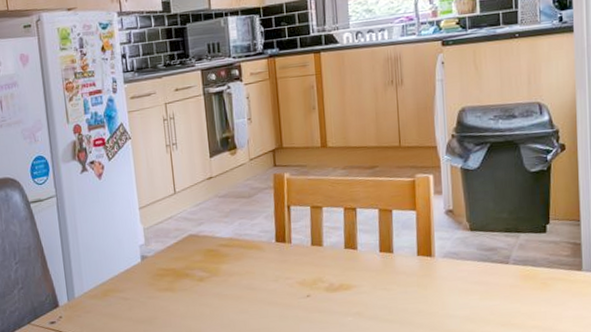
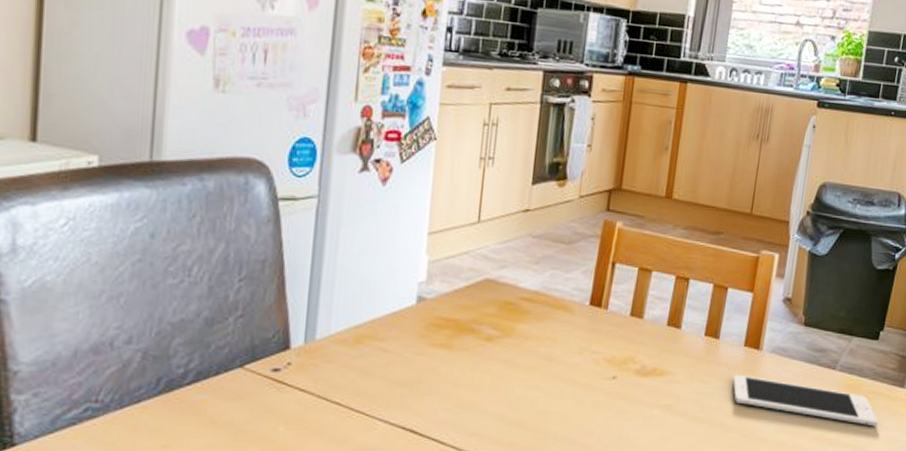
cell phone: none [413,279,562,308] -> present [732,375,878,427]

